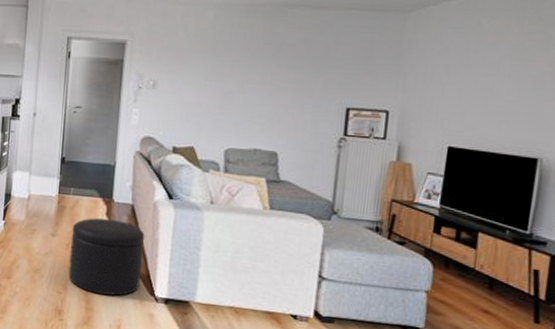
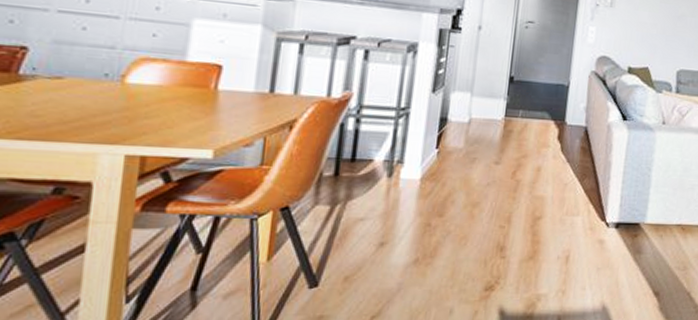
ottoman: present [68,218,145,296] -> none [513,142,598,224]

